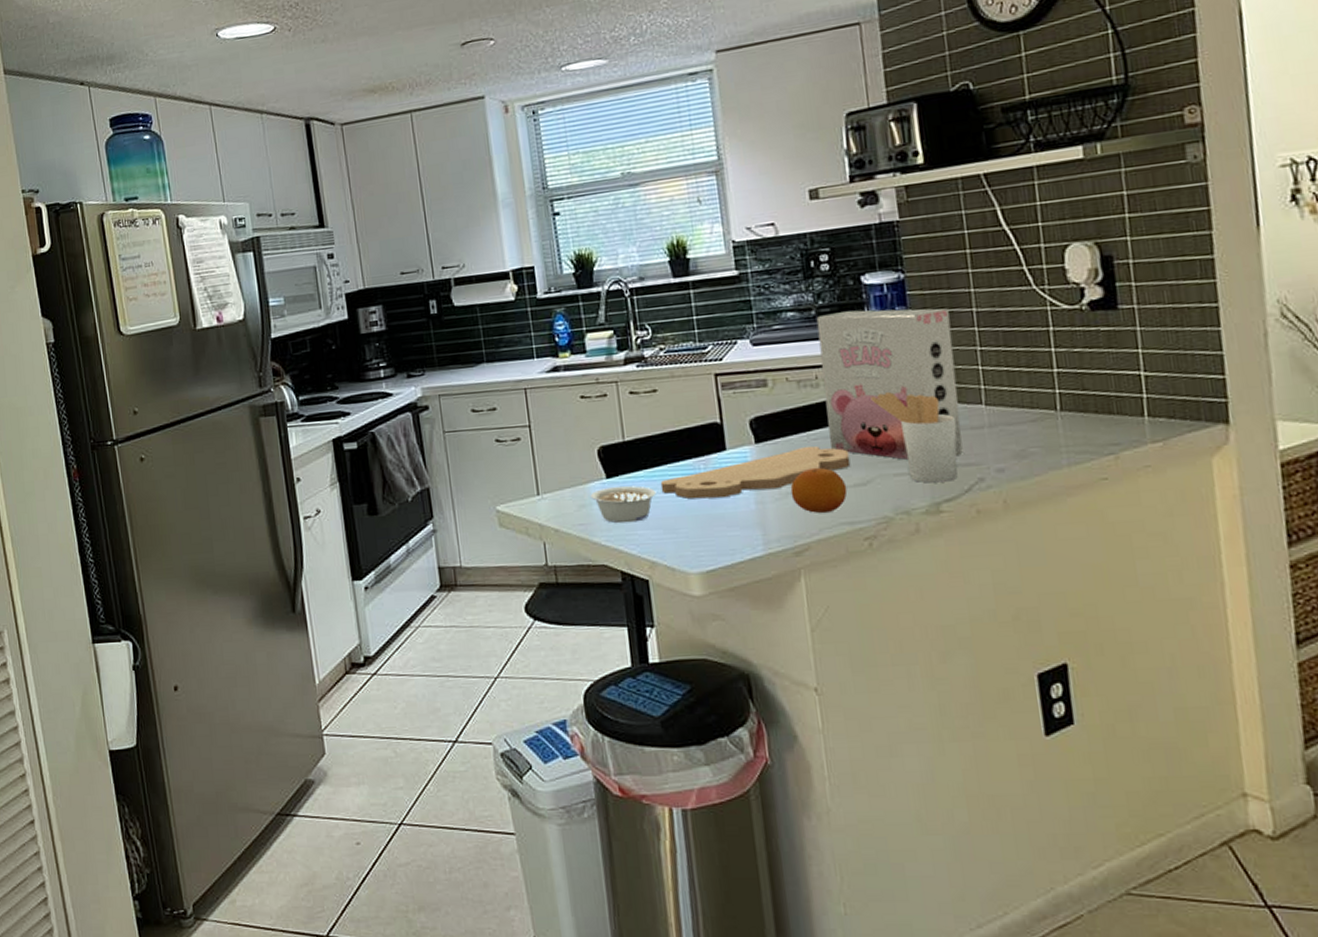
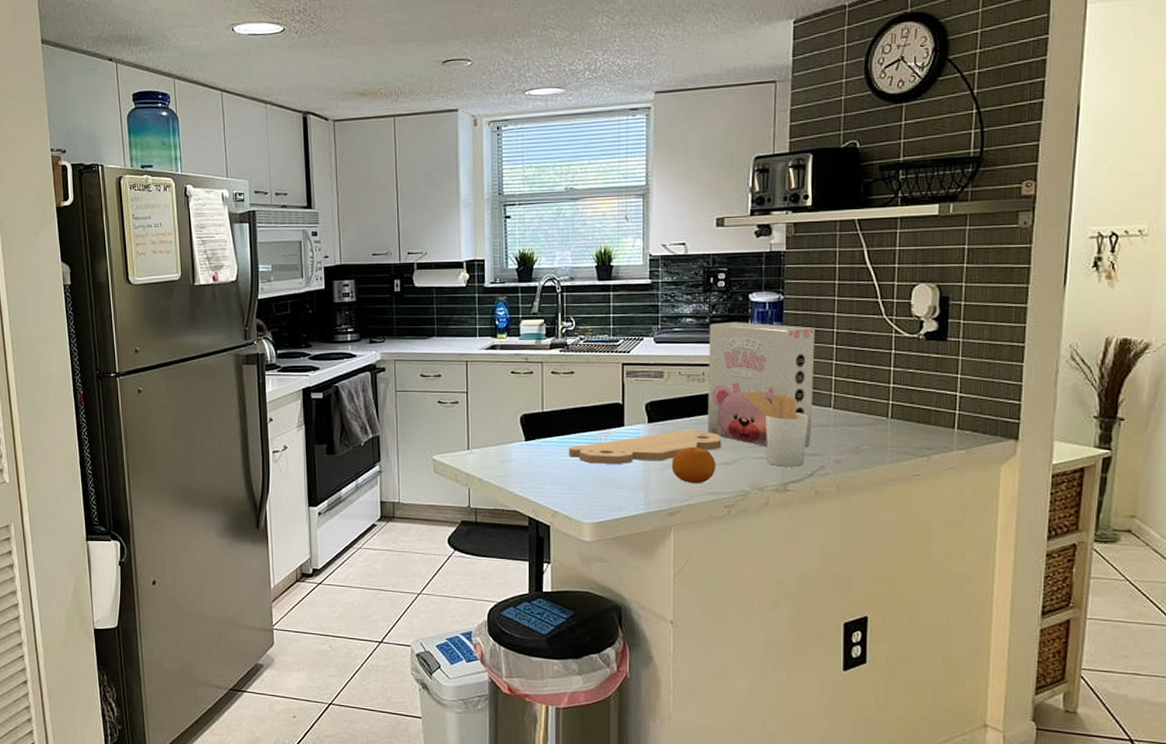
legume: present [590,485,657,524] -> none [510,449,564,478]

